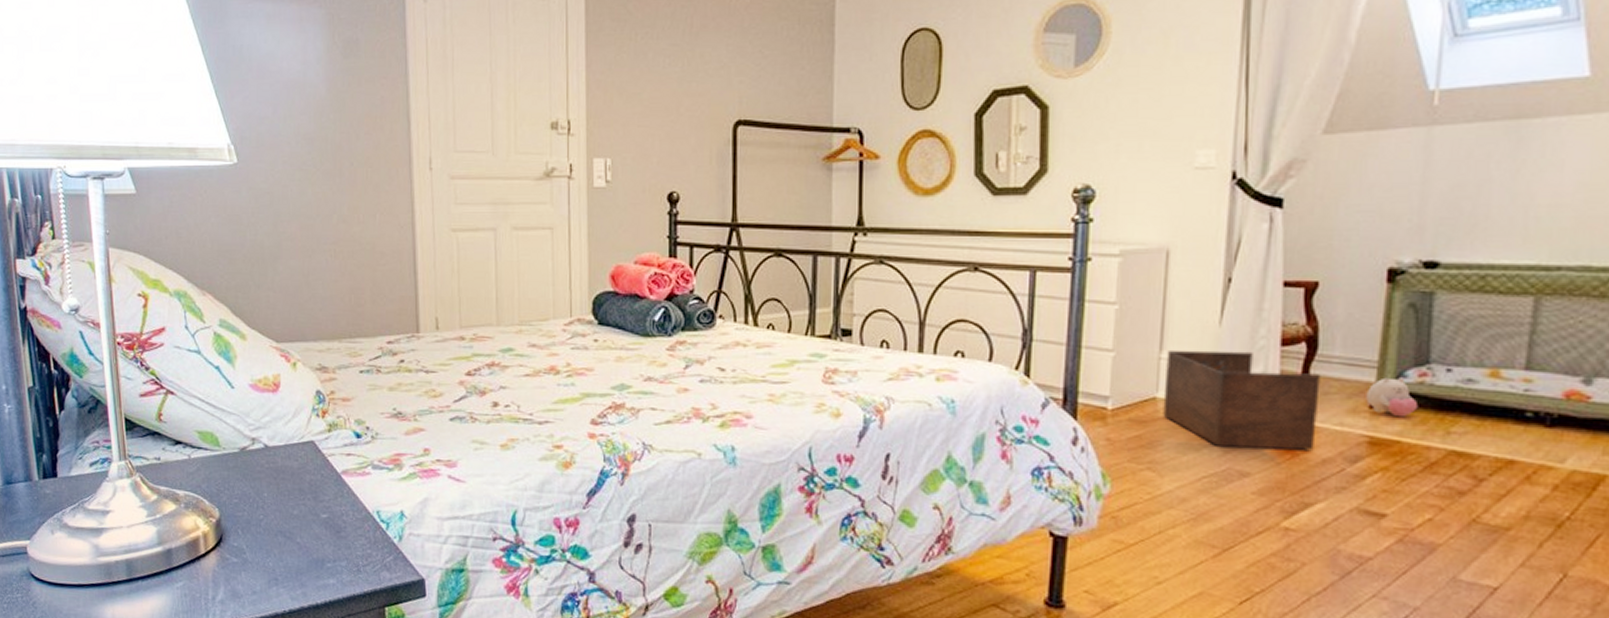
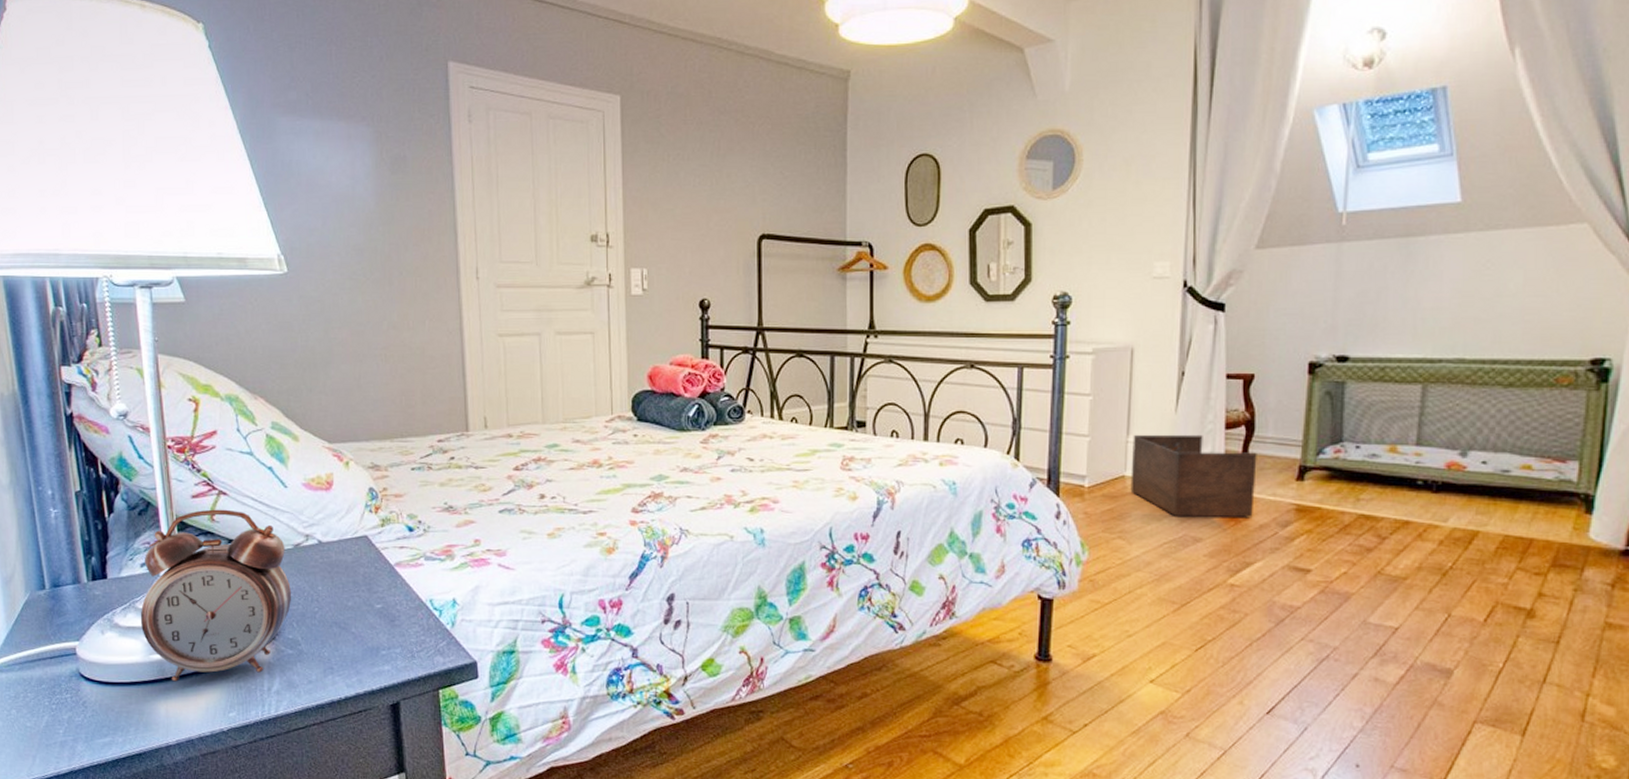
alarm clock: none [88,409,238,586] -> present [140,509,292,682]
plush toy: present [1366,377,1419,418] -> none [1293,454,1335,488]

